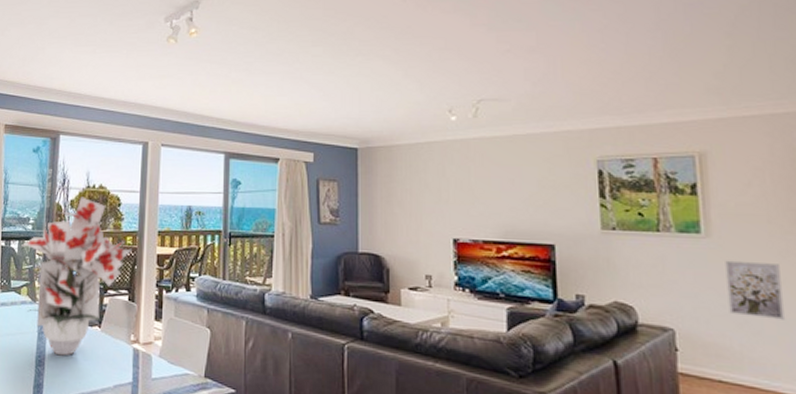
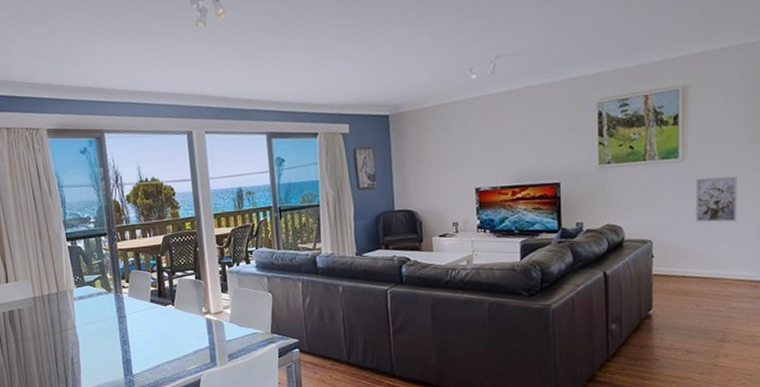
bouquet: present [20,197,132,356] -> none [86,191,192,334]

